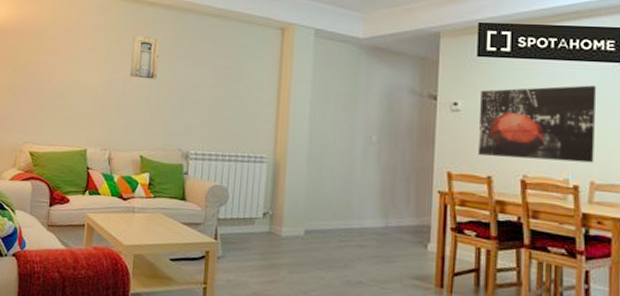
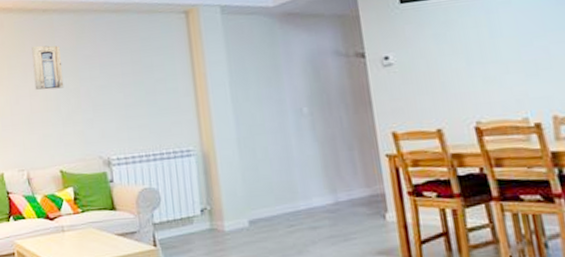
wall art: present [477,85,597,163] -> none [412,12,553,108]

